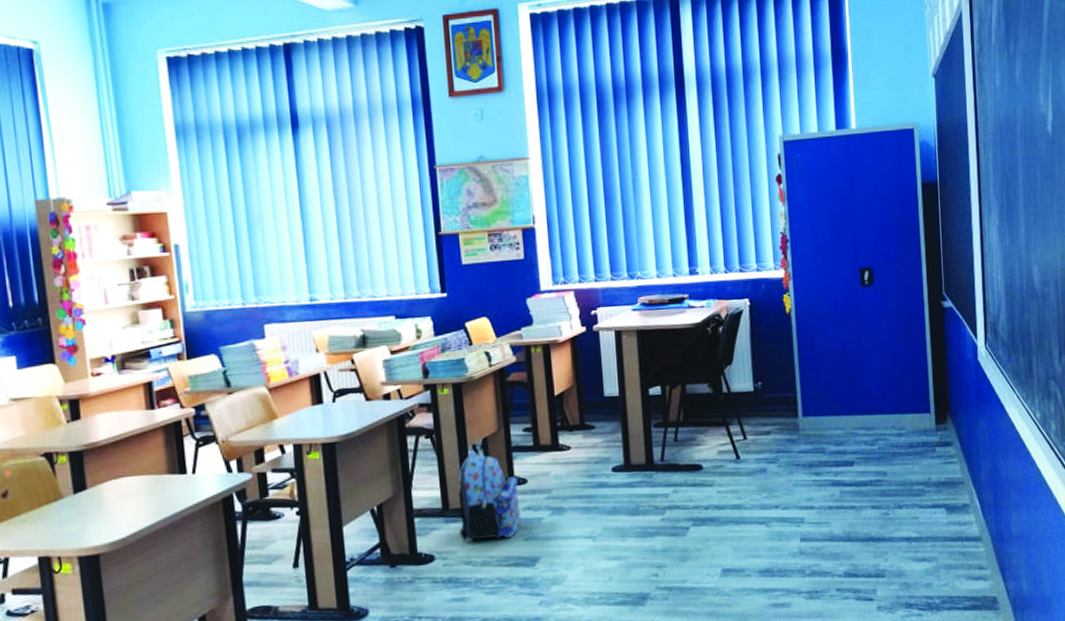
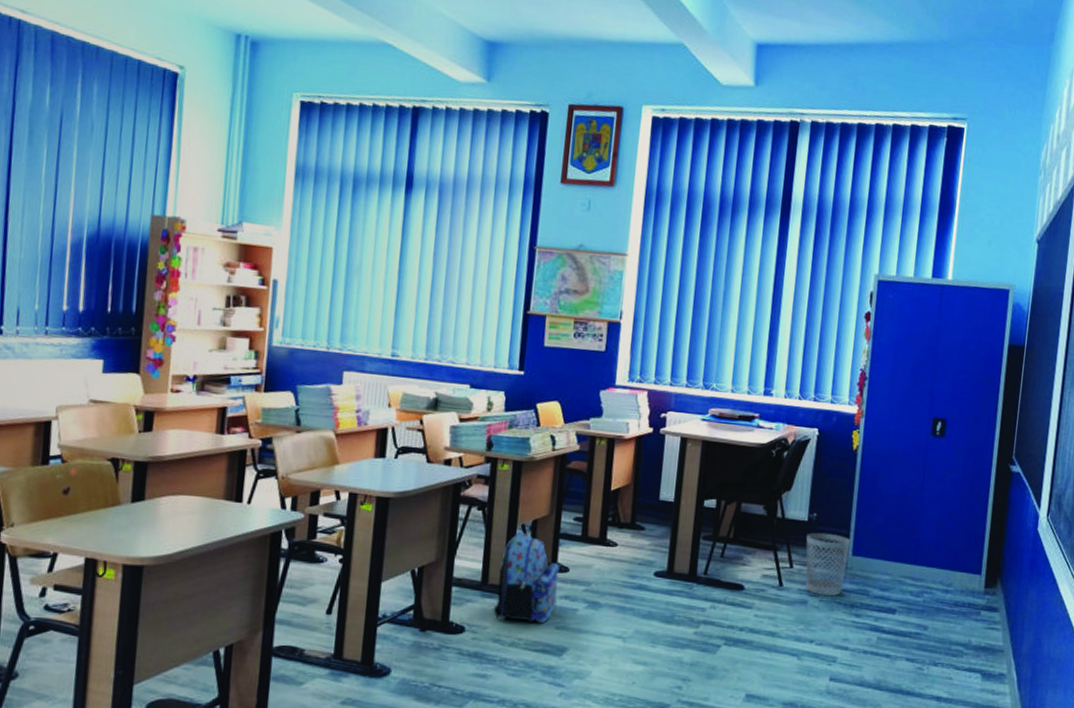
wastebasket: none [755,399,799,461] -> present [805,532,850,596]

